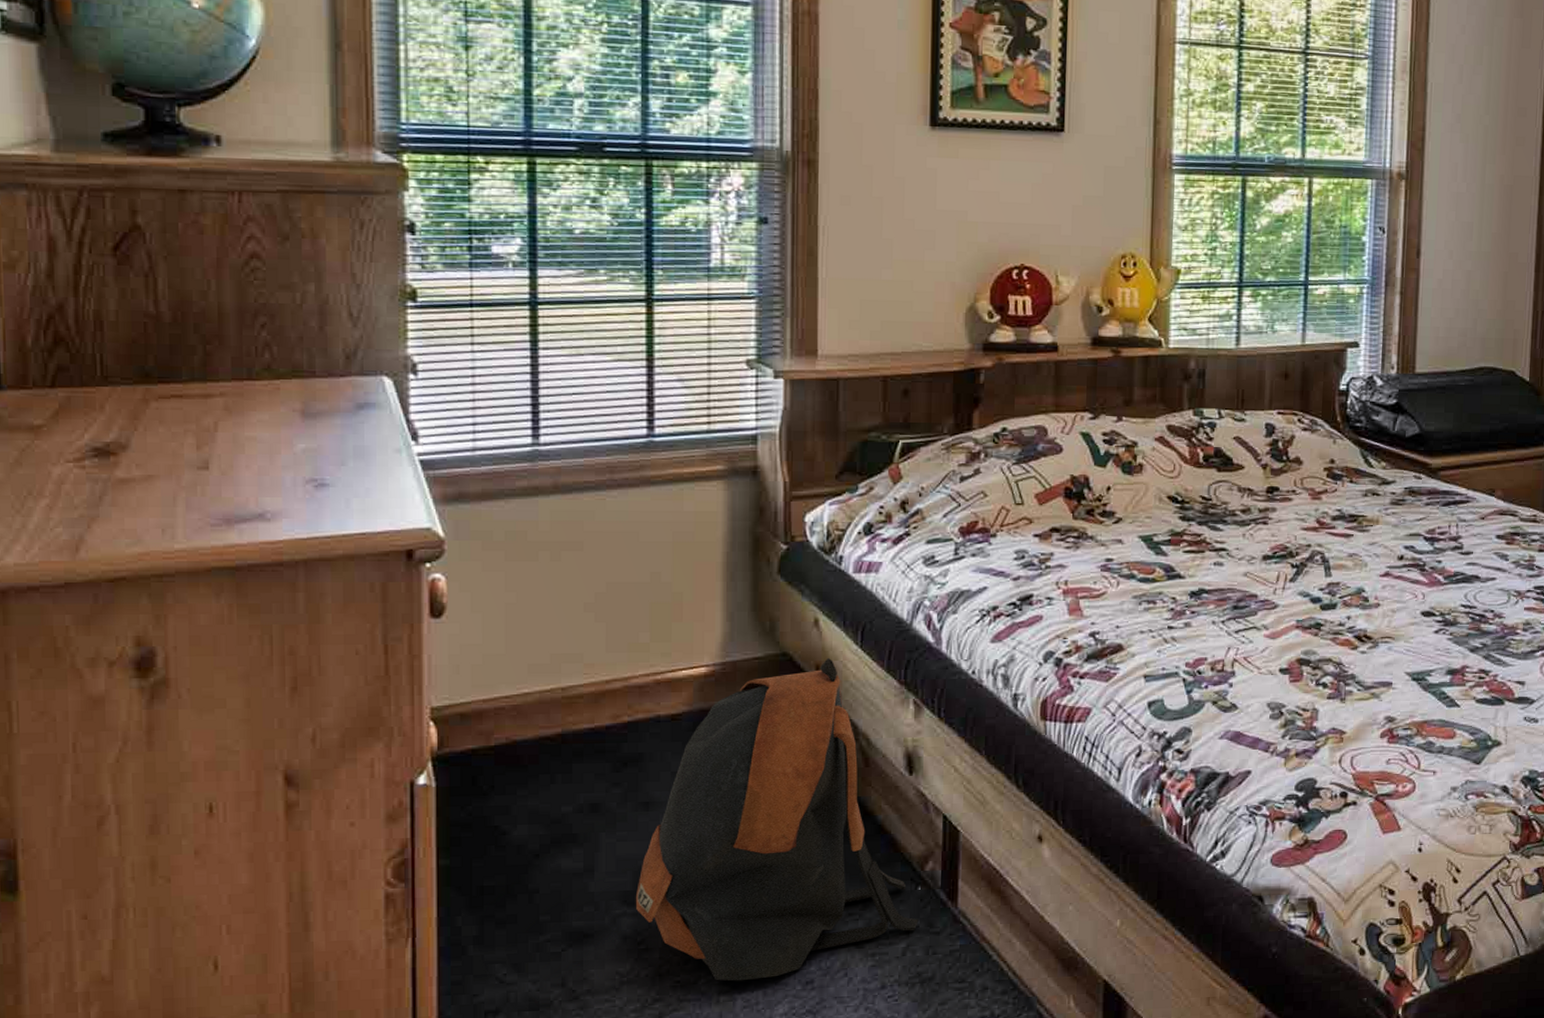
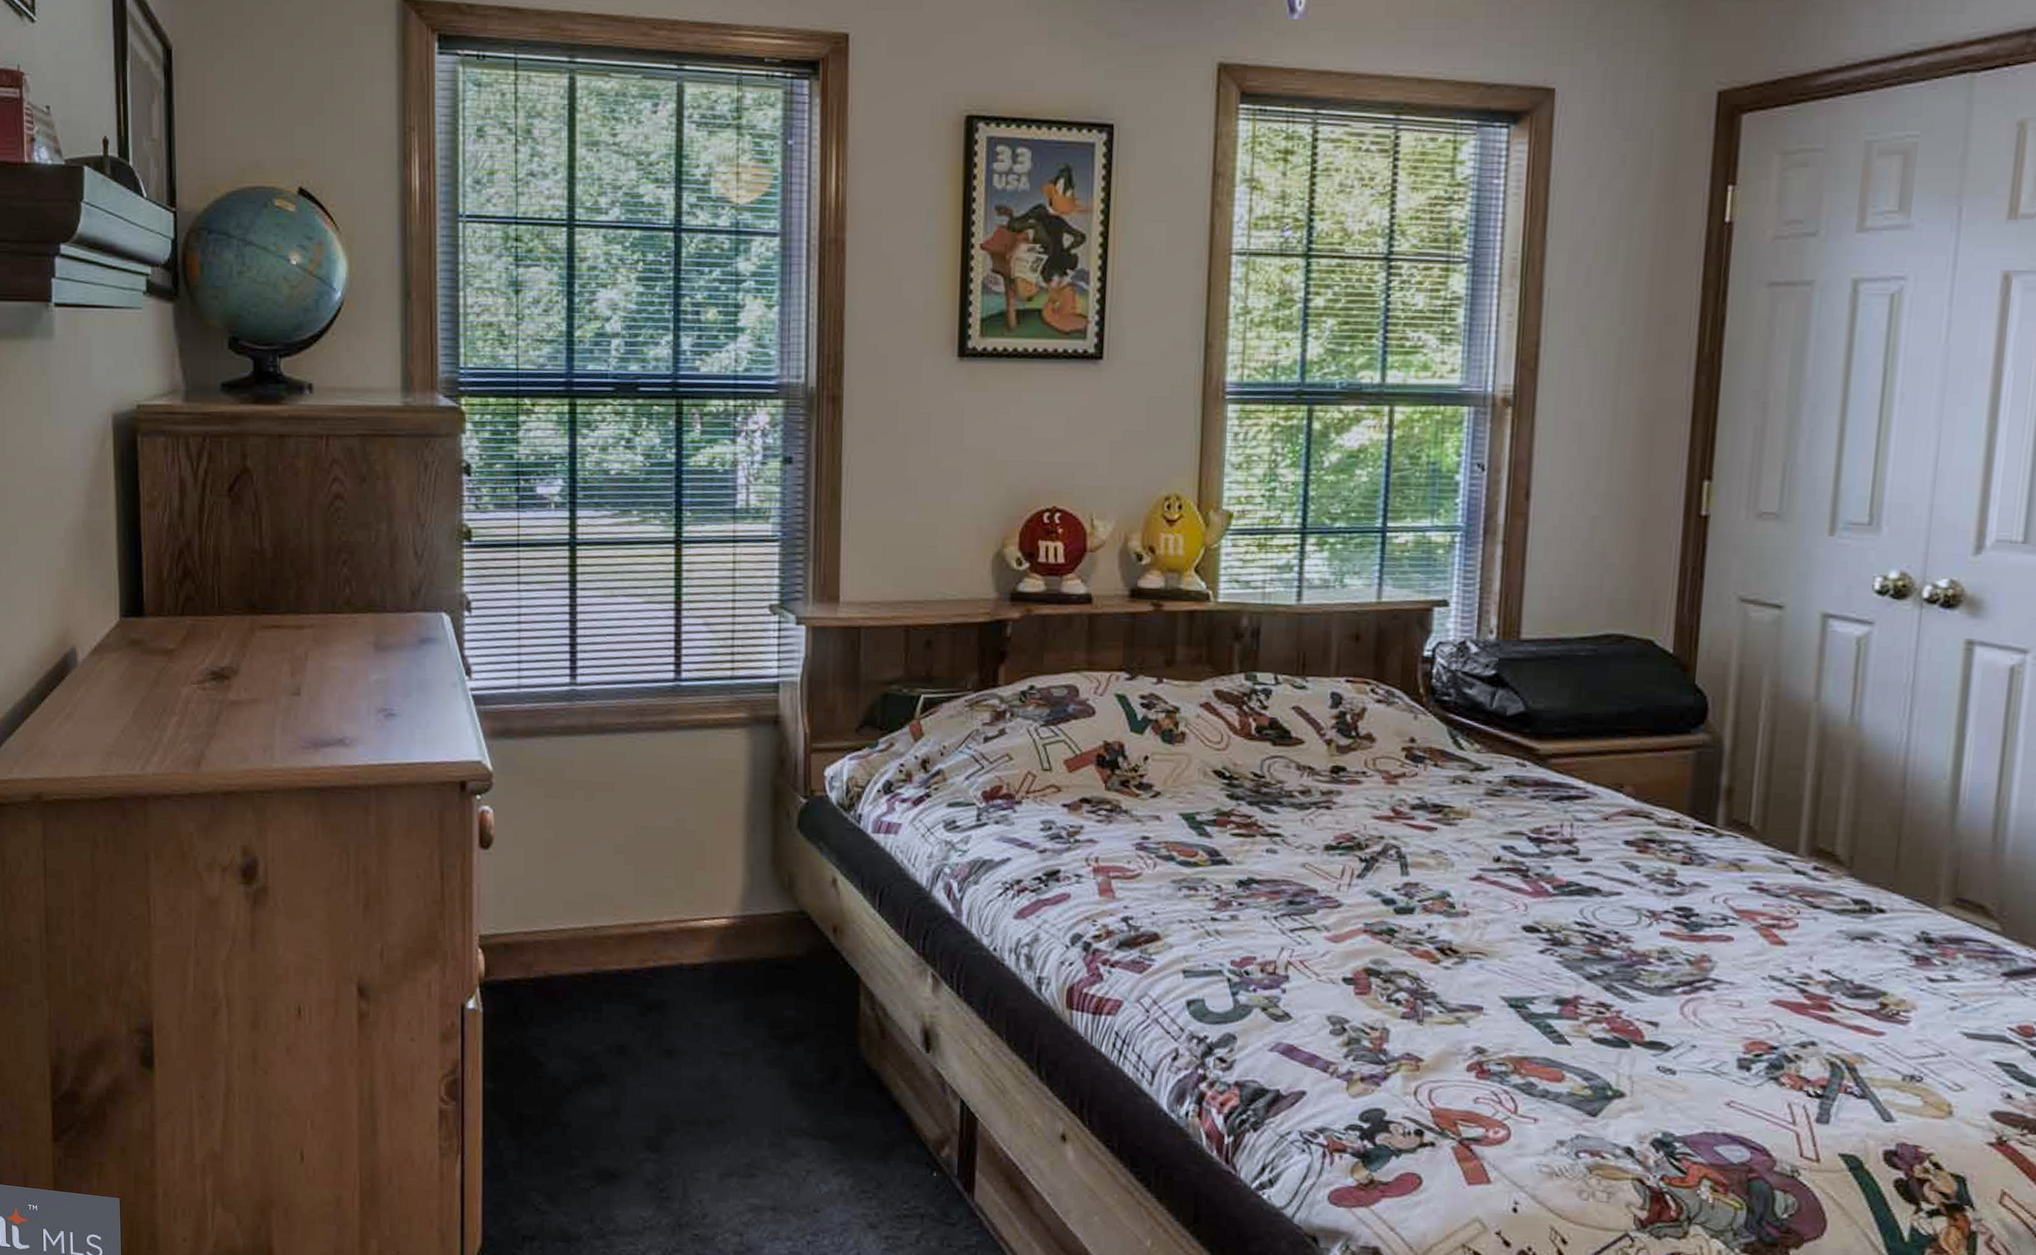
backpack: present [635,658,919,981] -> none [658,921,933,1245]

